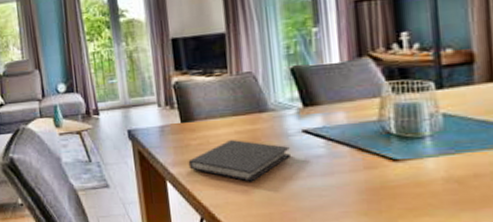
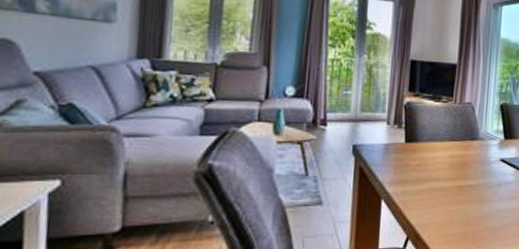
diary: present [188,140,290,182] -> none [404,163,489,203]

